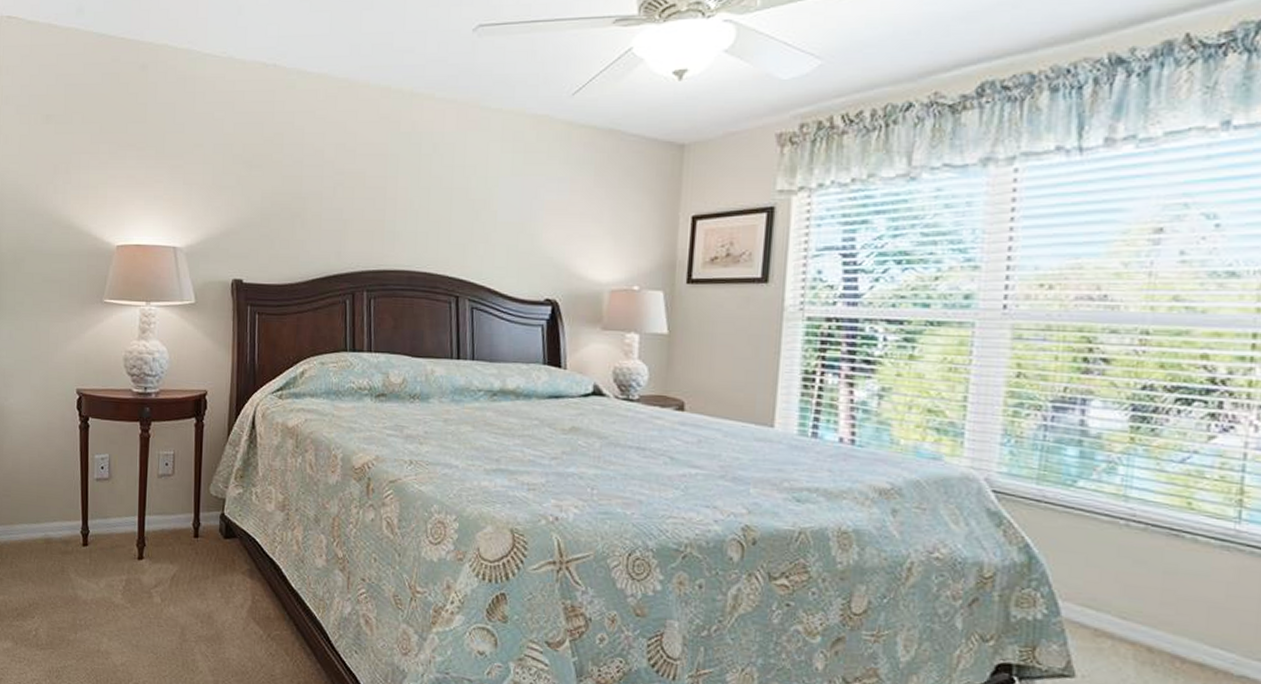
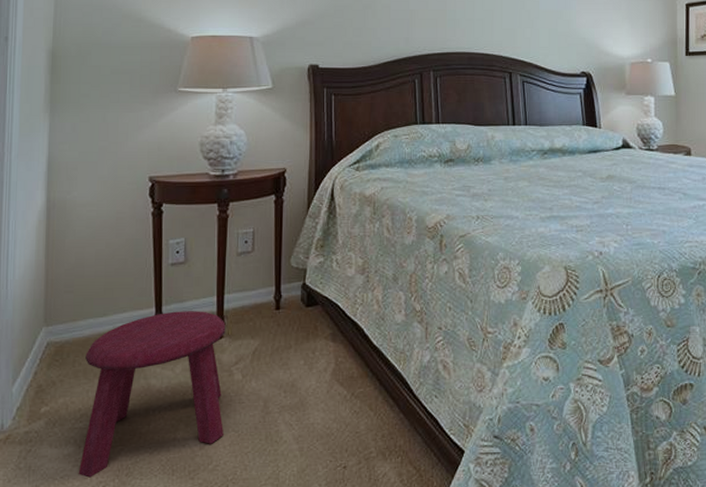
stool: none [15,526,146,674] -> present [78,311,226,478]

